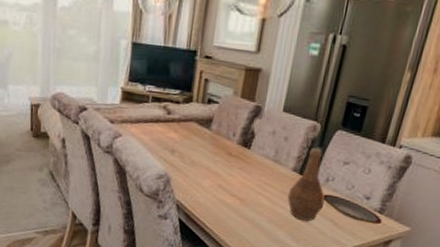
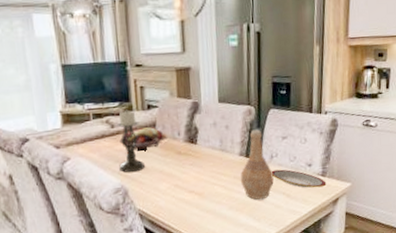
candle holder: none [167,99,196,164] -> present [116,109,145,173]
fruit basket: none [172,121,221,144] -> present [119,127,167,151]

